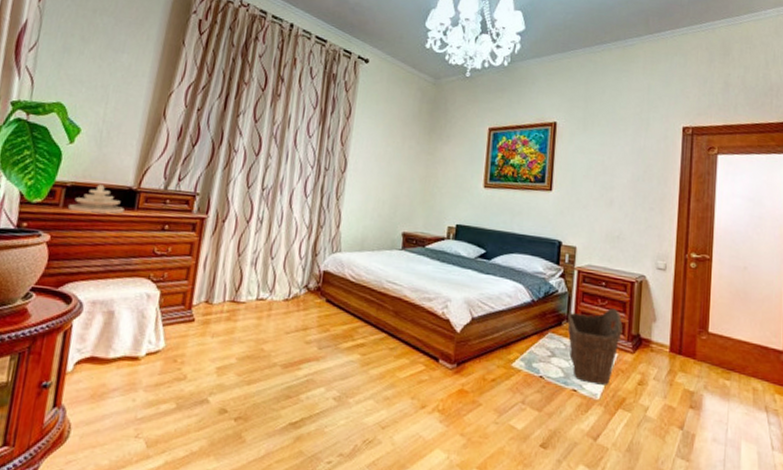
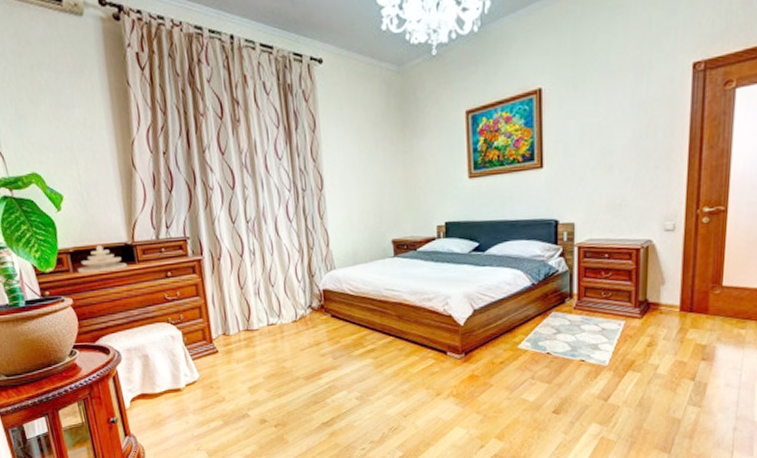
wicker basket: present [567,308,623,385] -> none [569,278,629,352]

